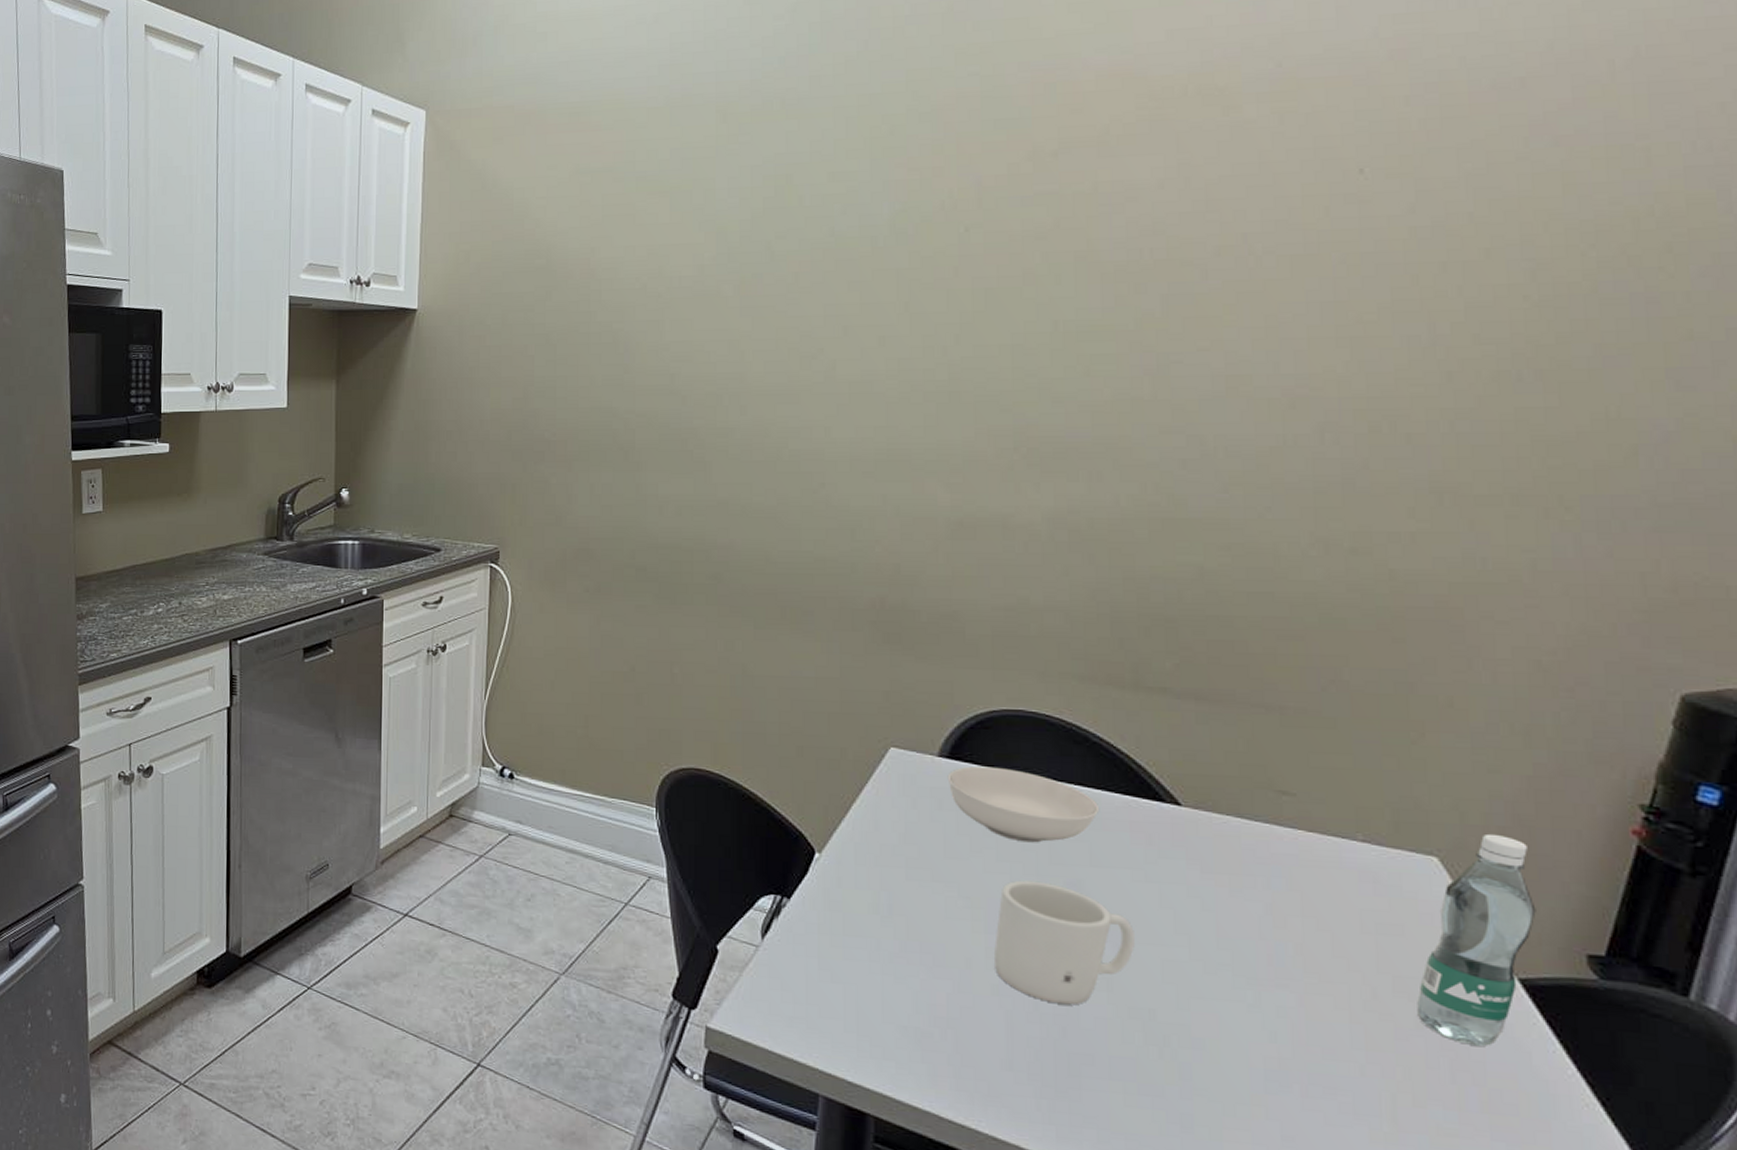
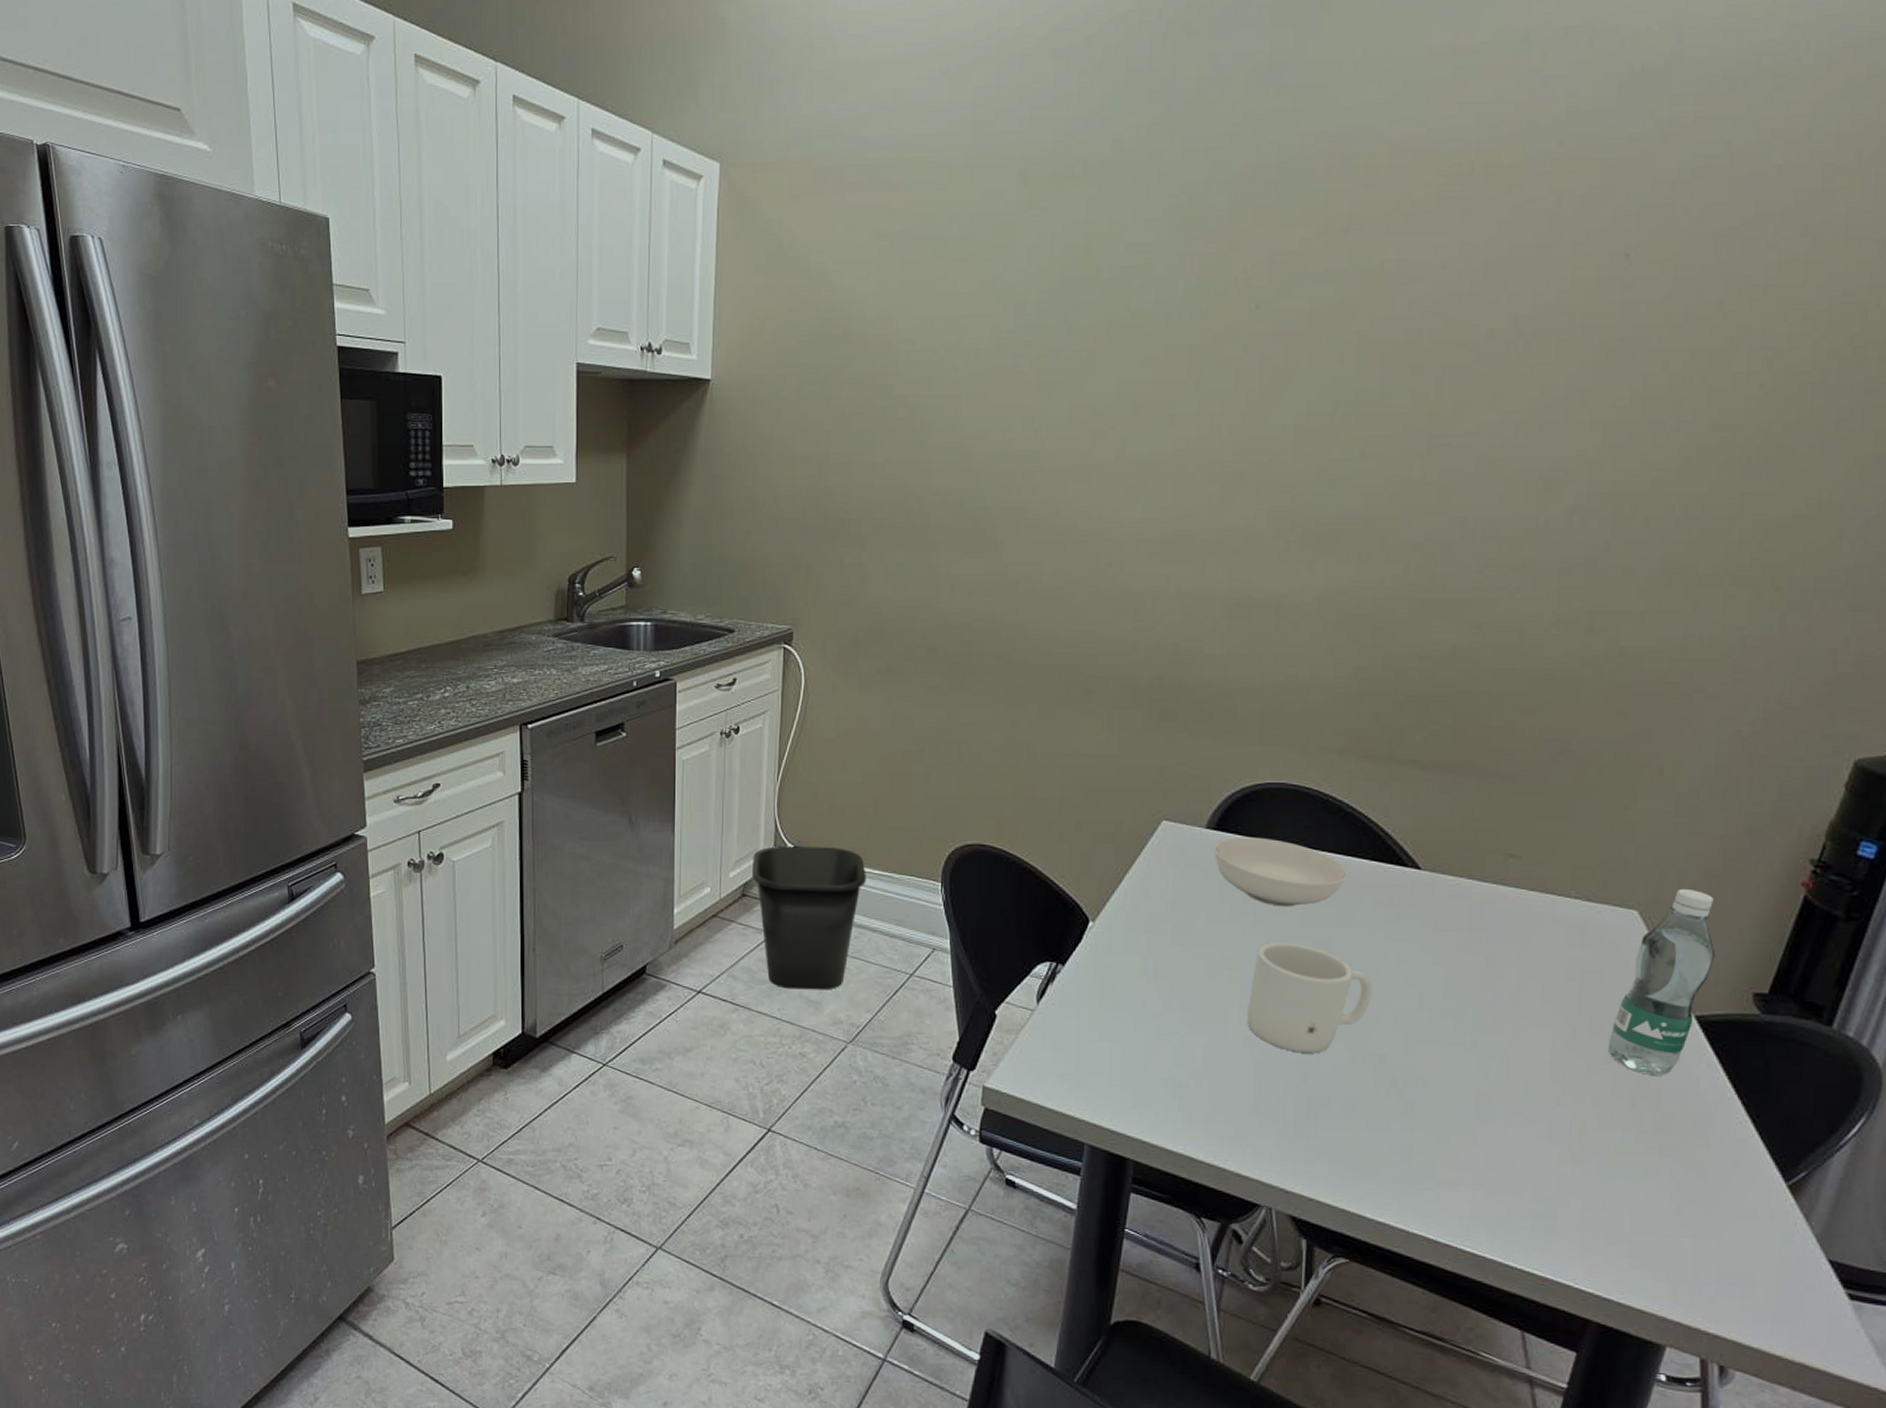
waste bin: none [460,766,577,918] -> present [752,846,866,990]

